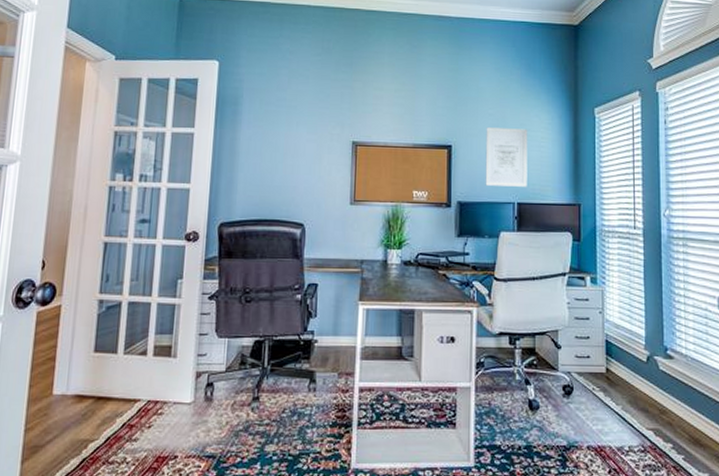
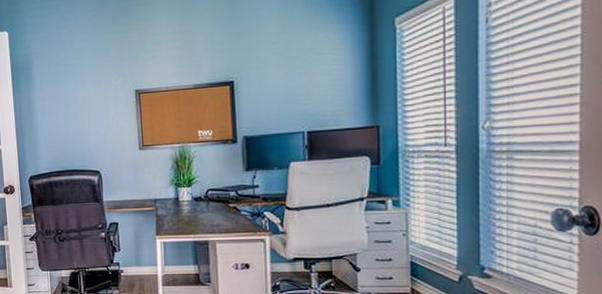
wall art: present [485,127,528,187] -> none [269,53,318,118]

